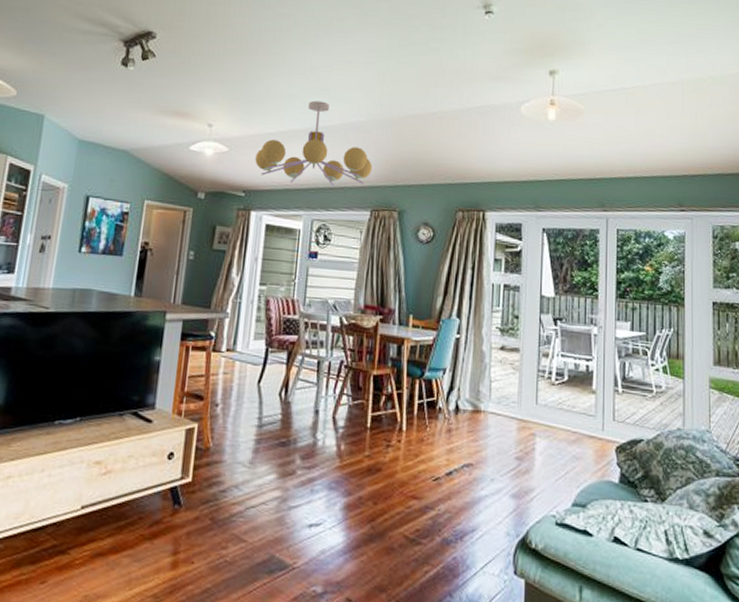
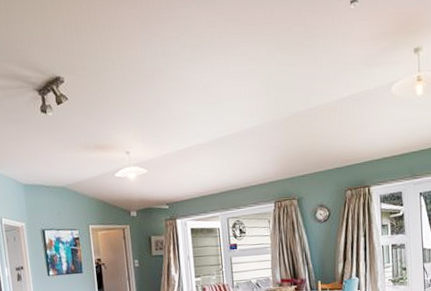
chandelier: present [255,100,372,187] -> none [171,114,270,191]

